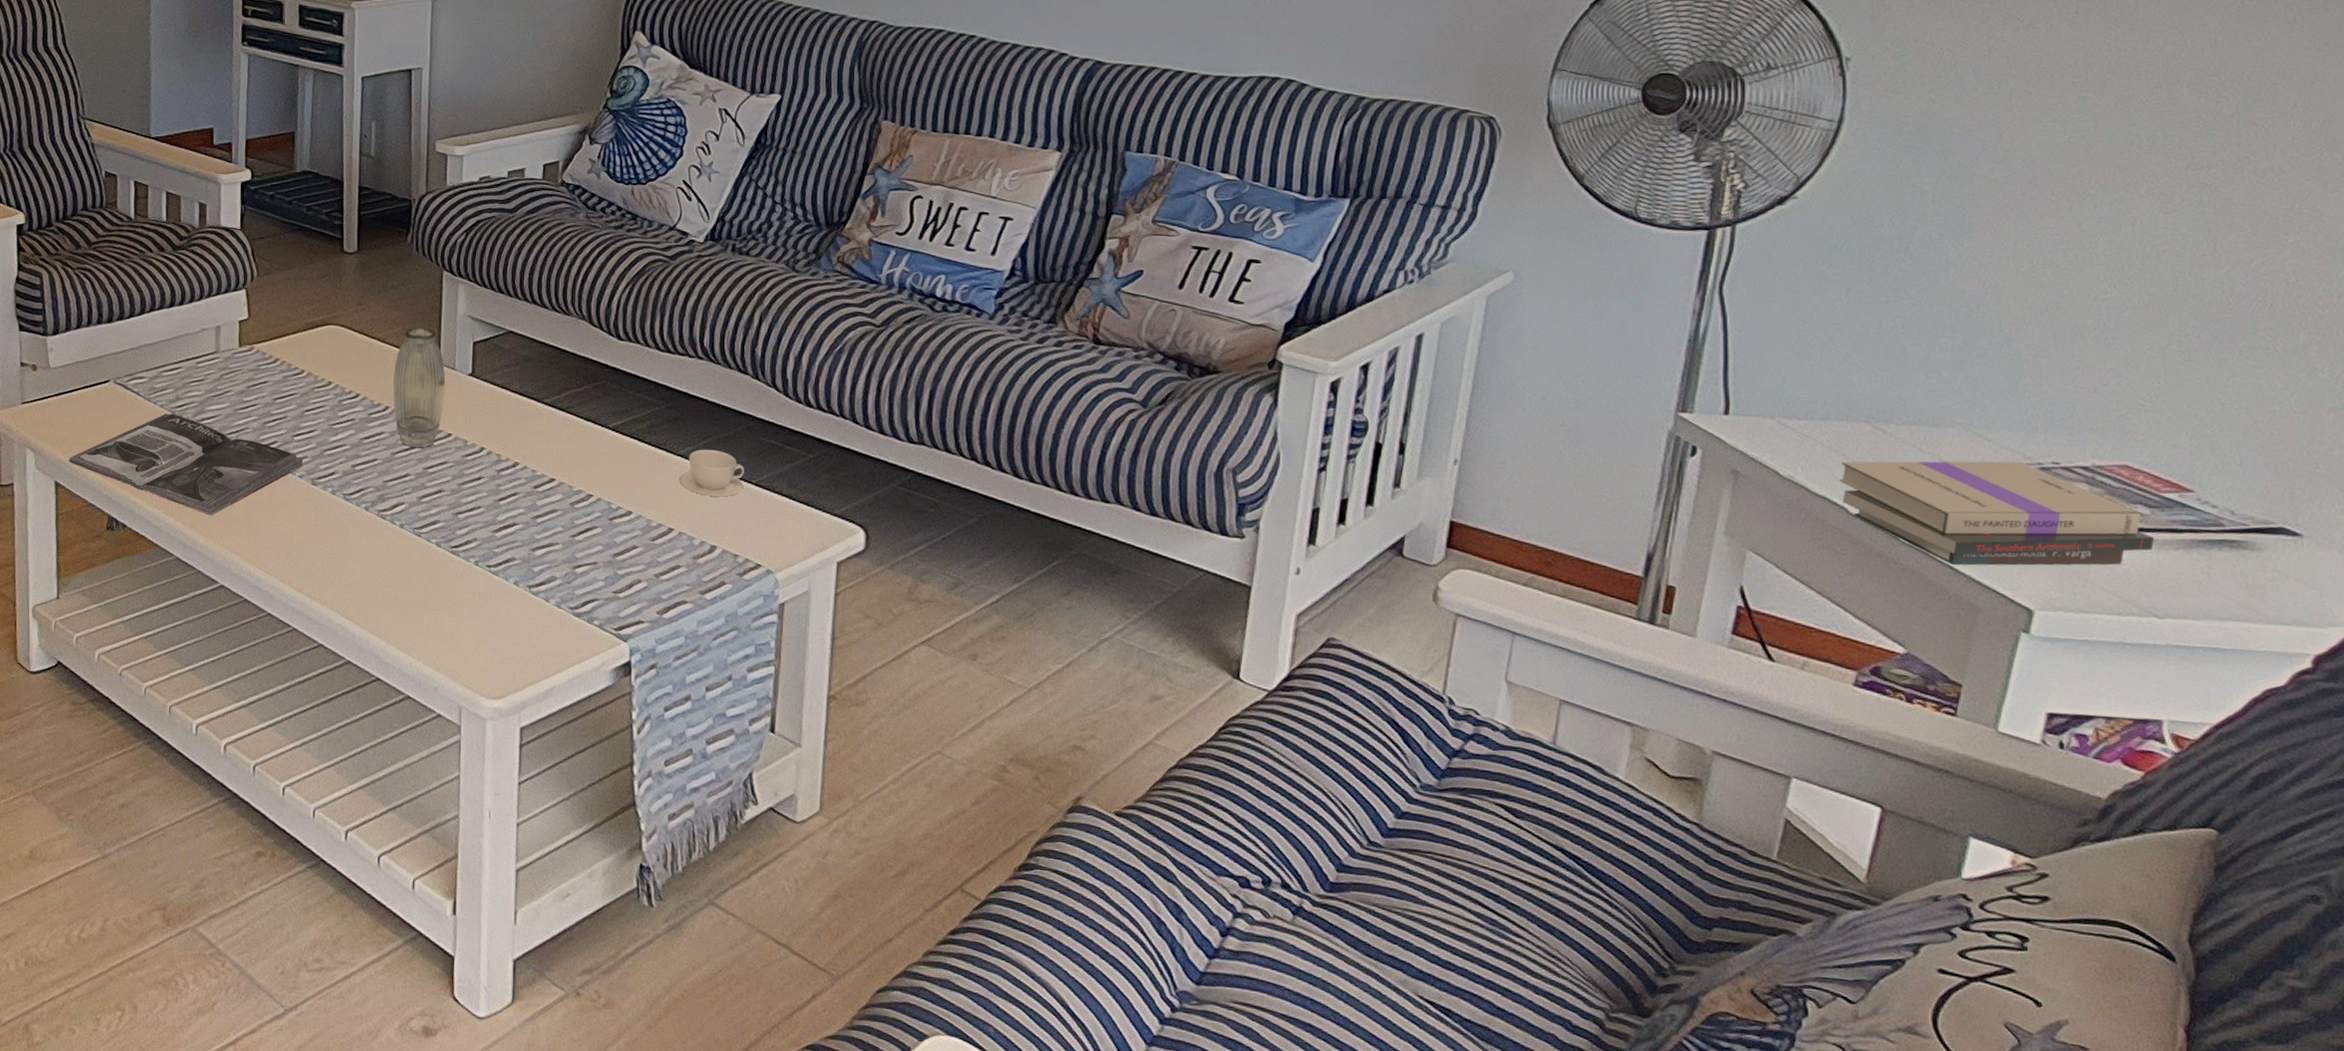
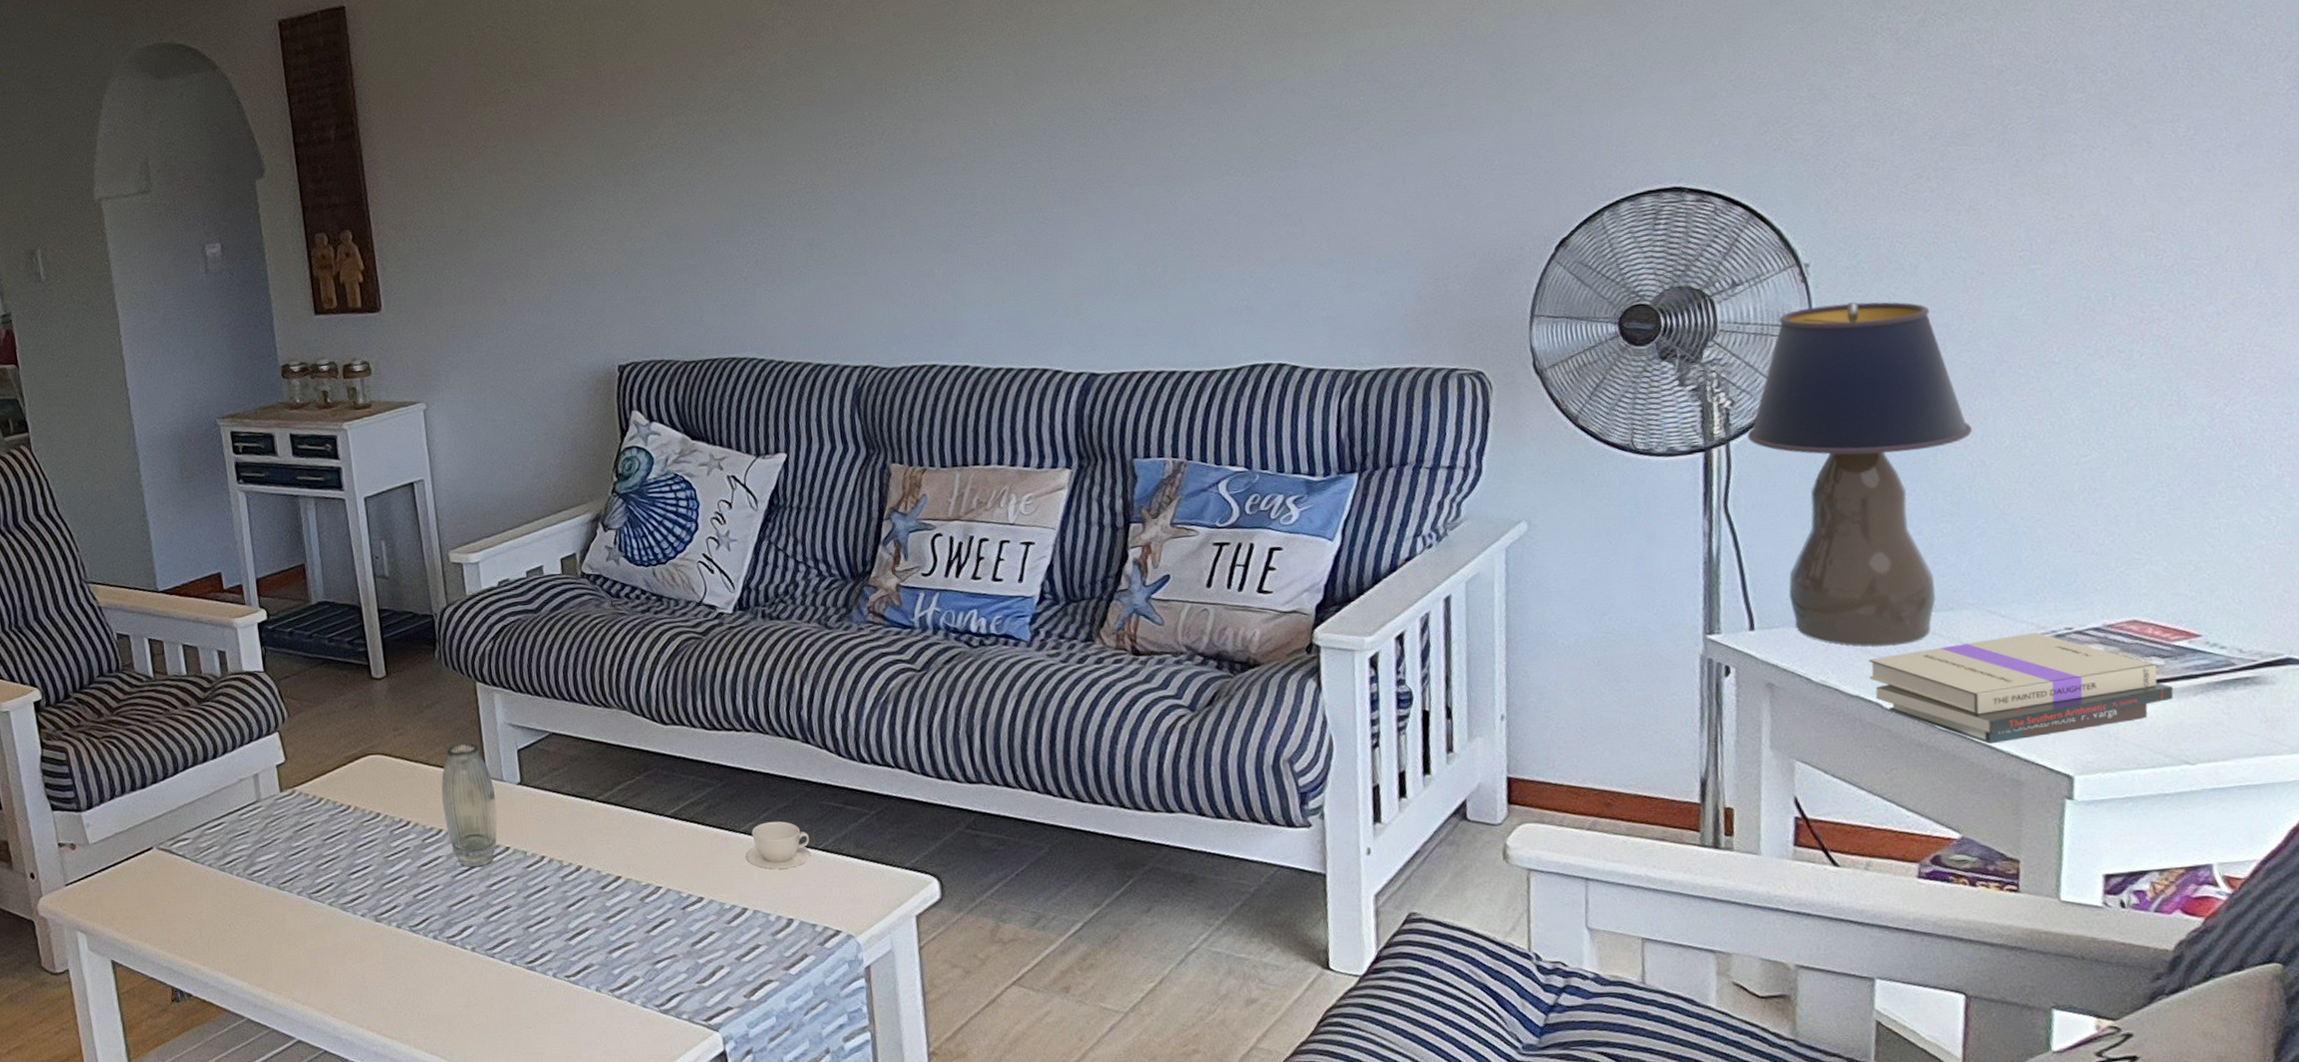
magazine: present [69,413,304,516] -> none [122,870,364,971]
table lamp: none [1755,102,1991,452] -> present [1747,301,1972,646]

